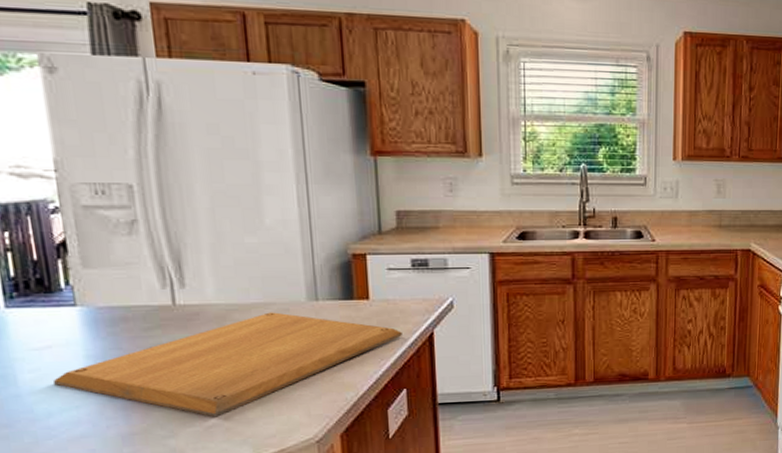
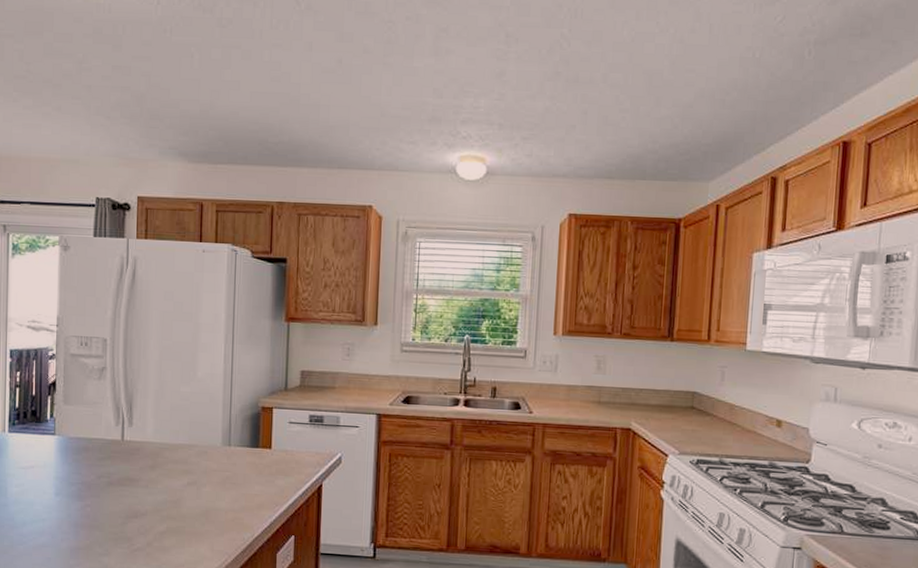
chopping board: present [53,312,402,417] -> none [31,453,296,542]

